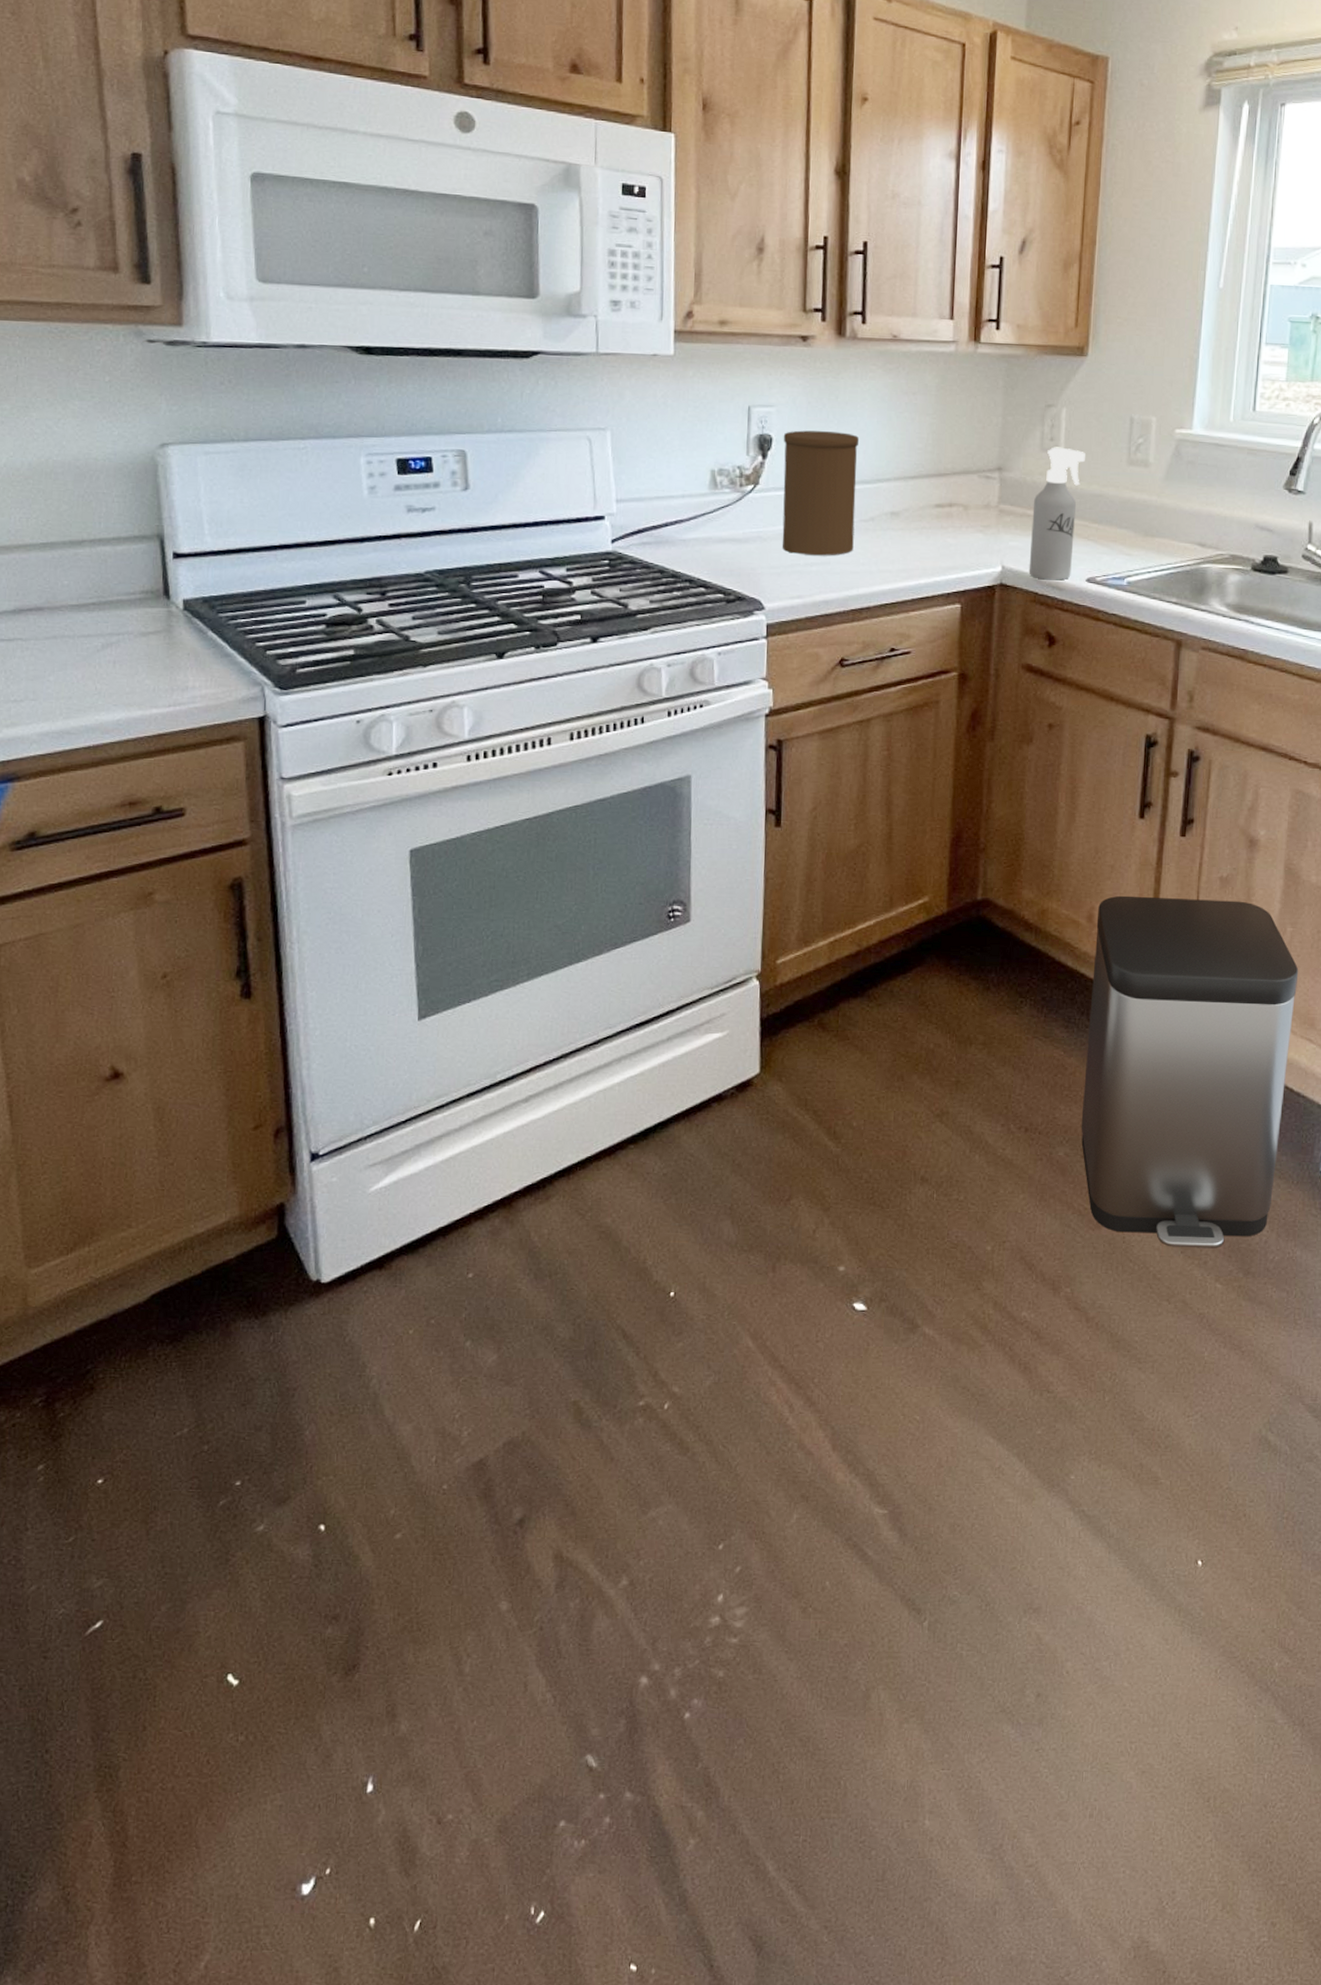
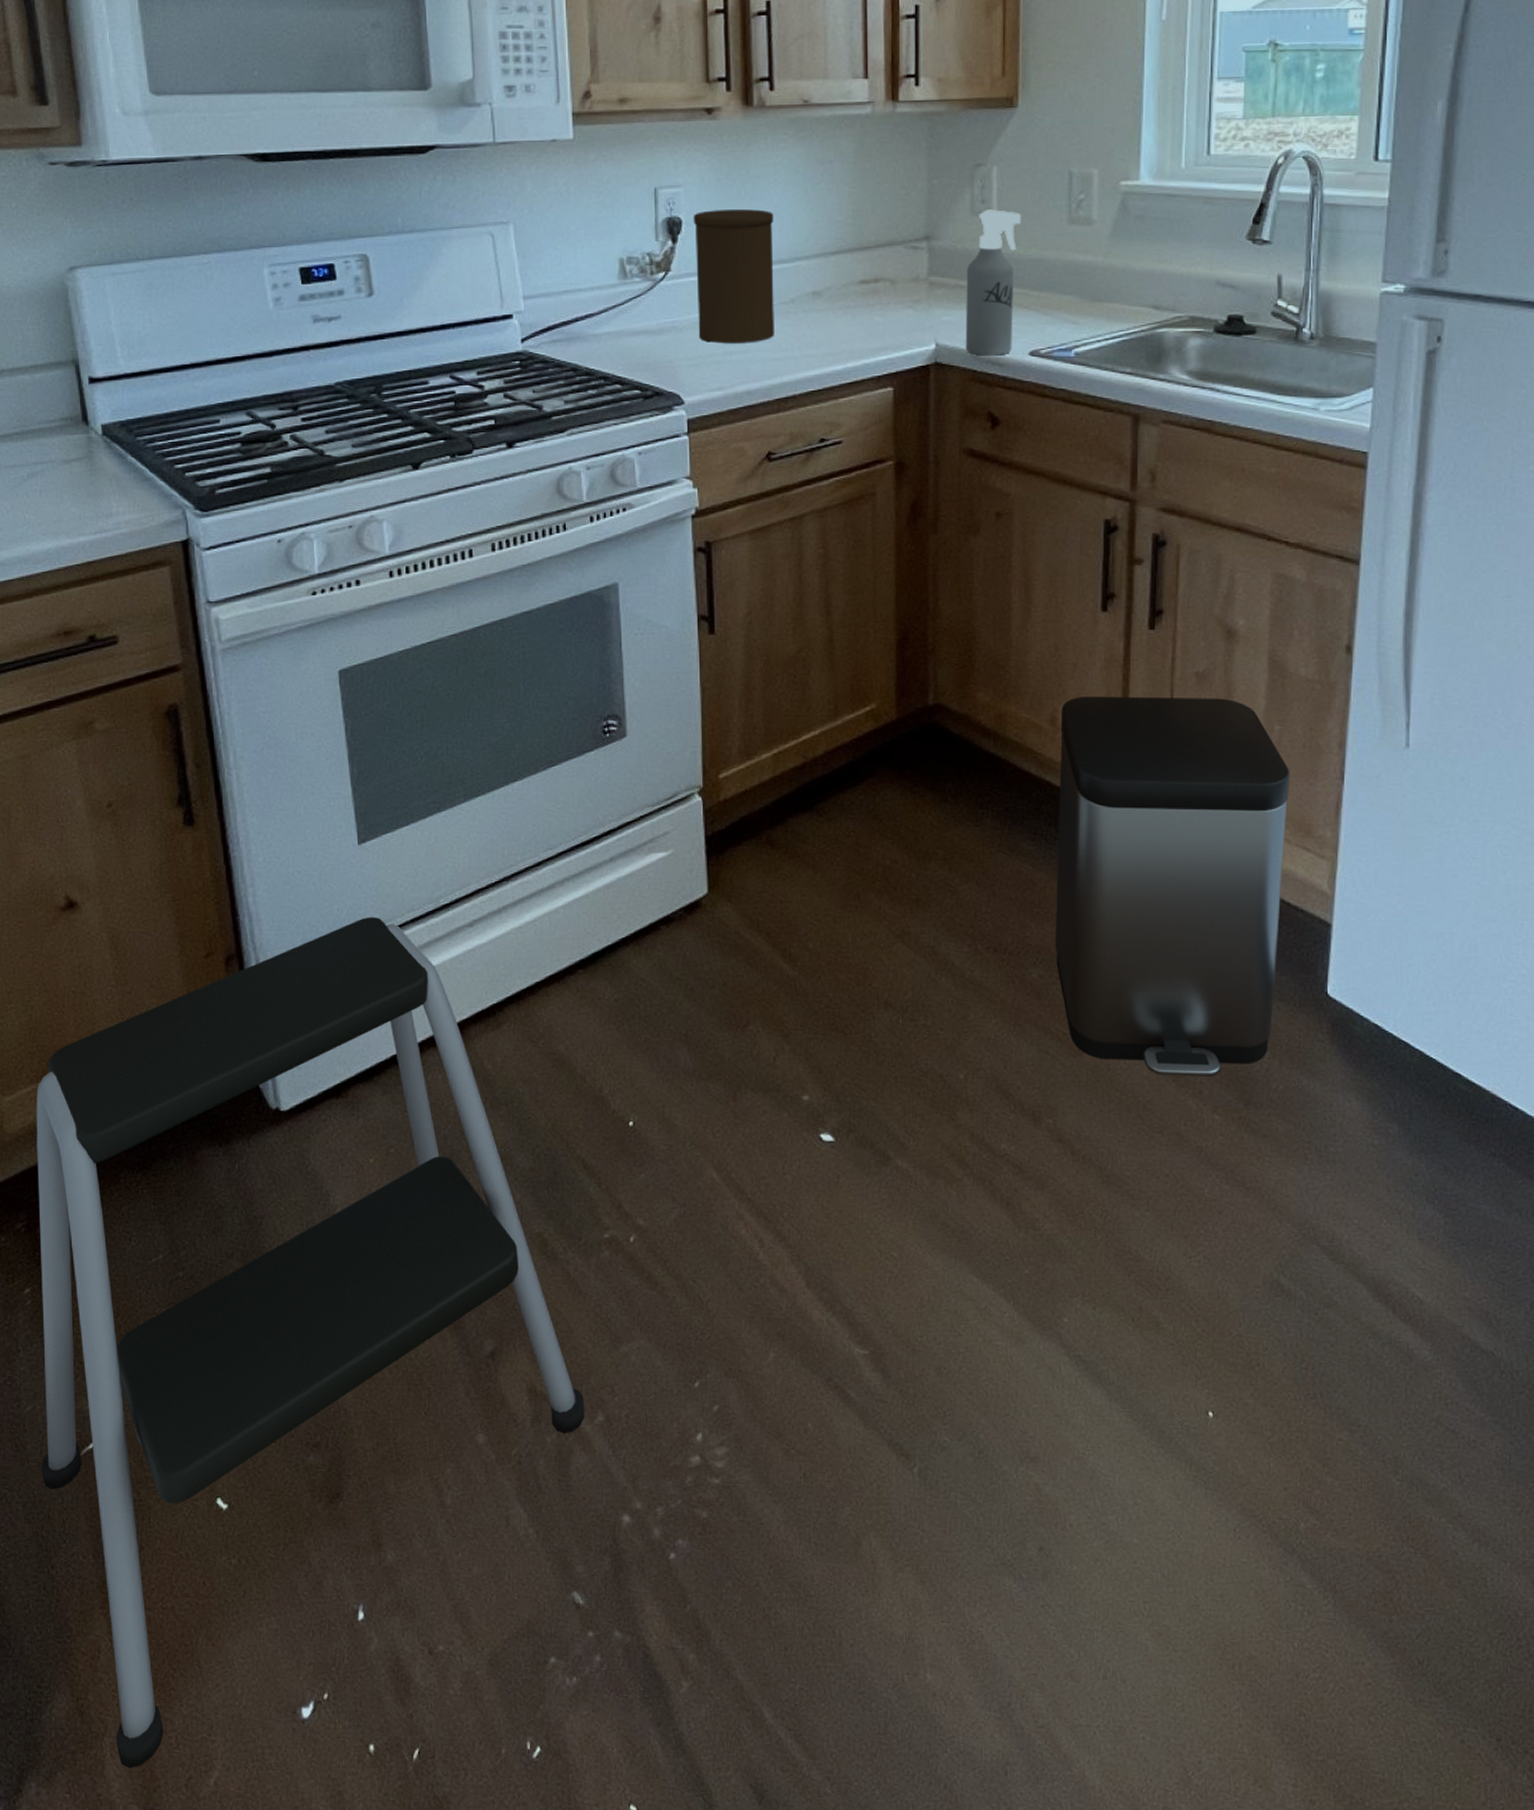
step stool: none [42,1090,610,1957] -> present [36,916,585,1769]

